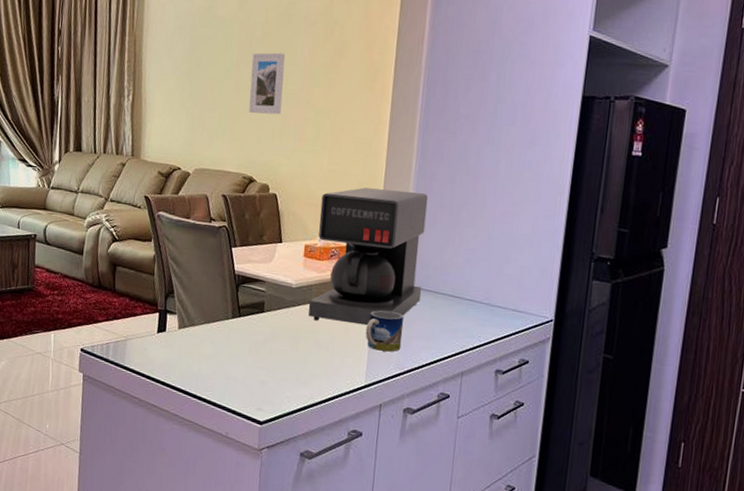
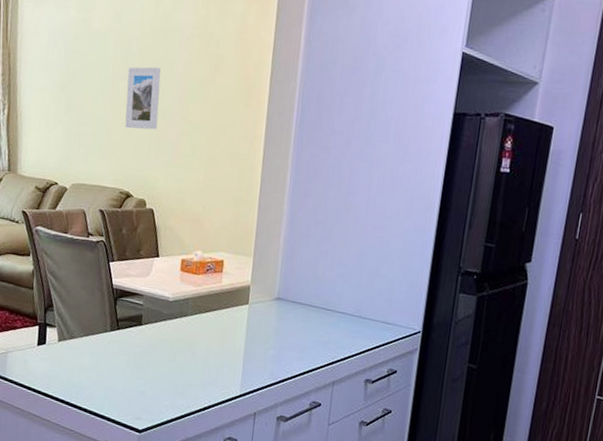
coffee maker: present [308,187,429,326] -> none [185,203,302,338]
mug: present [365,310,404,352] -> none [240,323,277,363]

